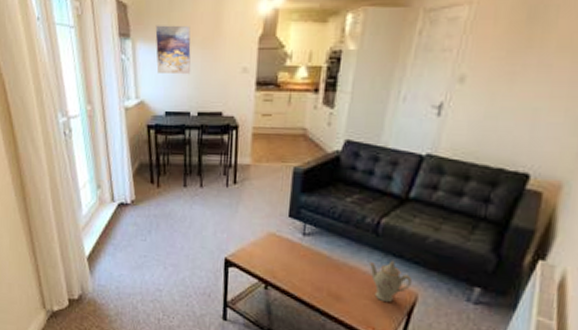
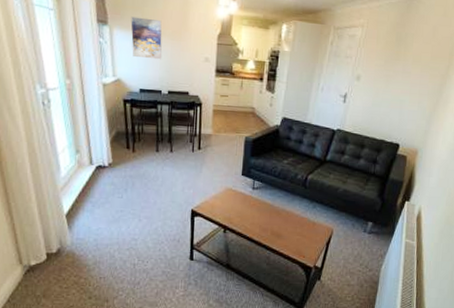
teapot: present [368,261,413,303] -> none [300,206,330,237]

